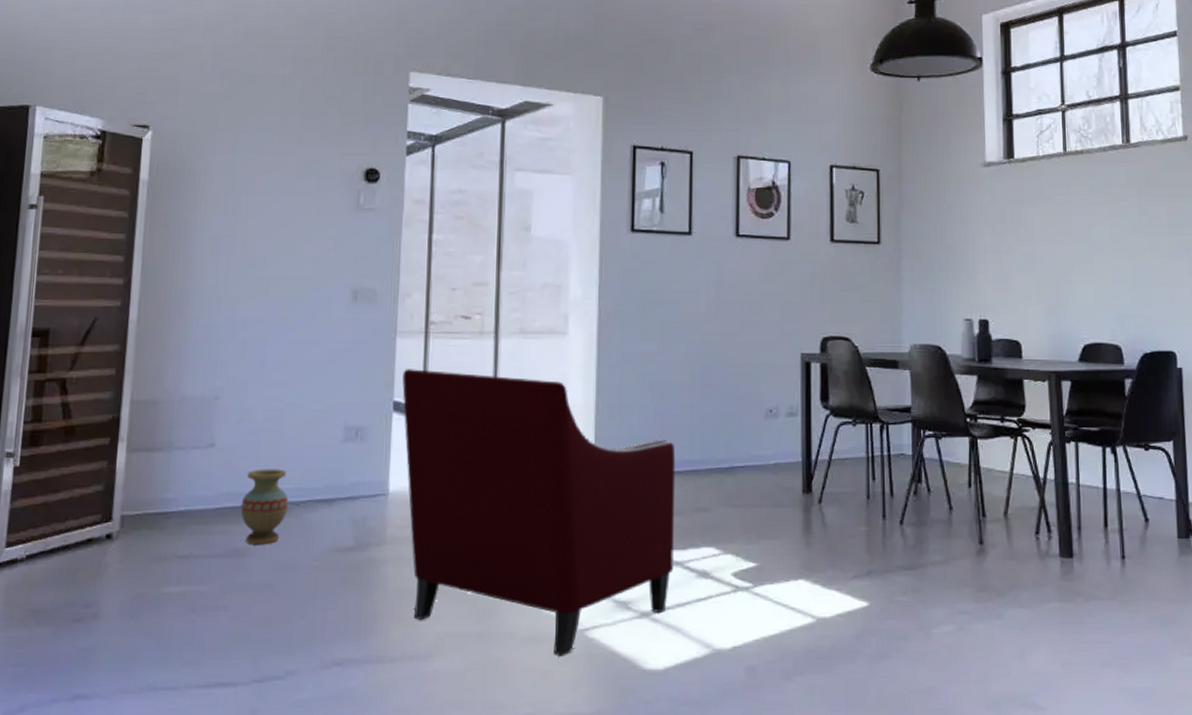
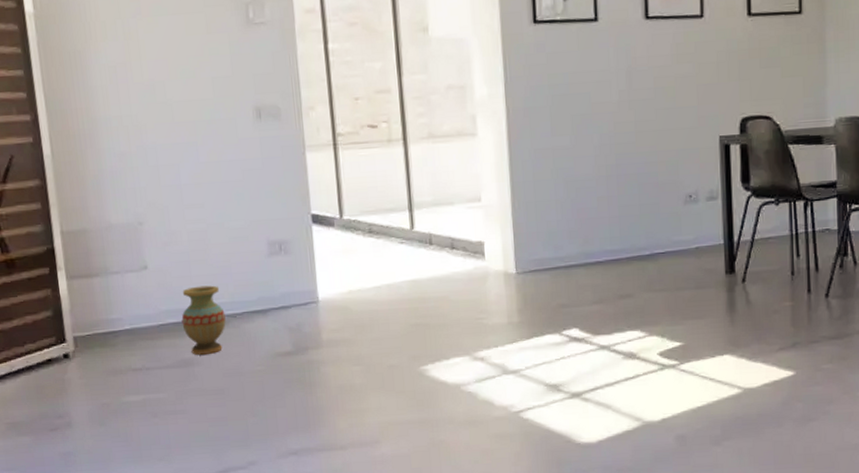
armchair: present [402,369,676,656] -> none [317,181,601,436]

